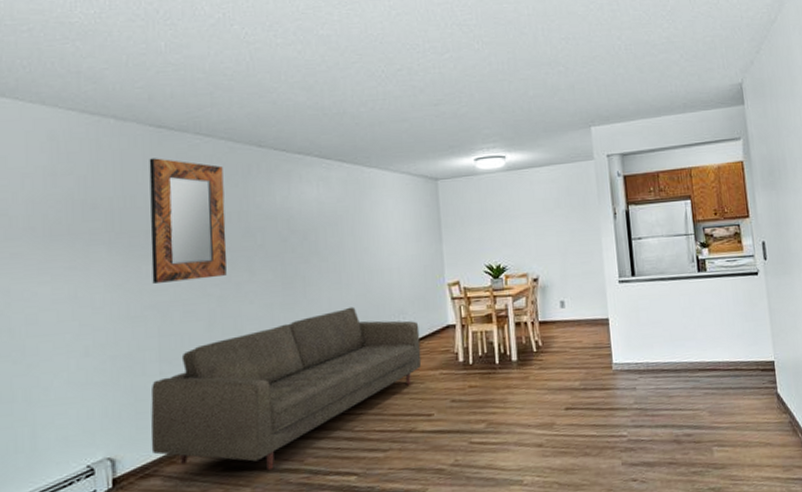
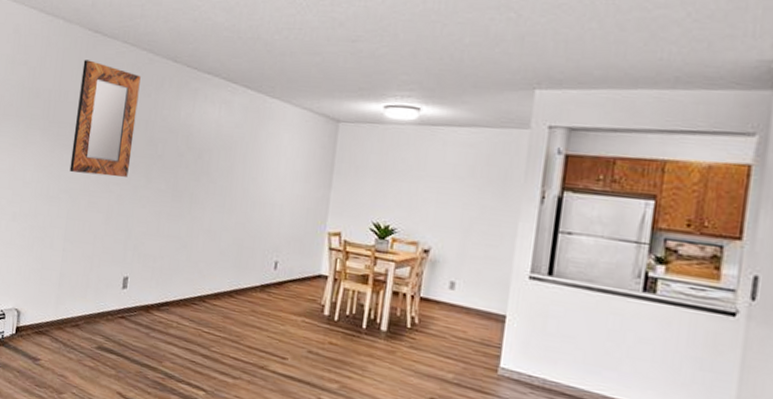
sofa: present [150,306,422,471] -> none [46,232,291,361]

